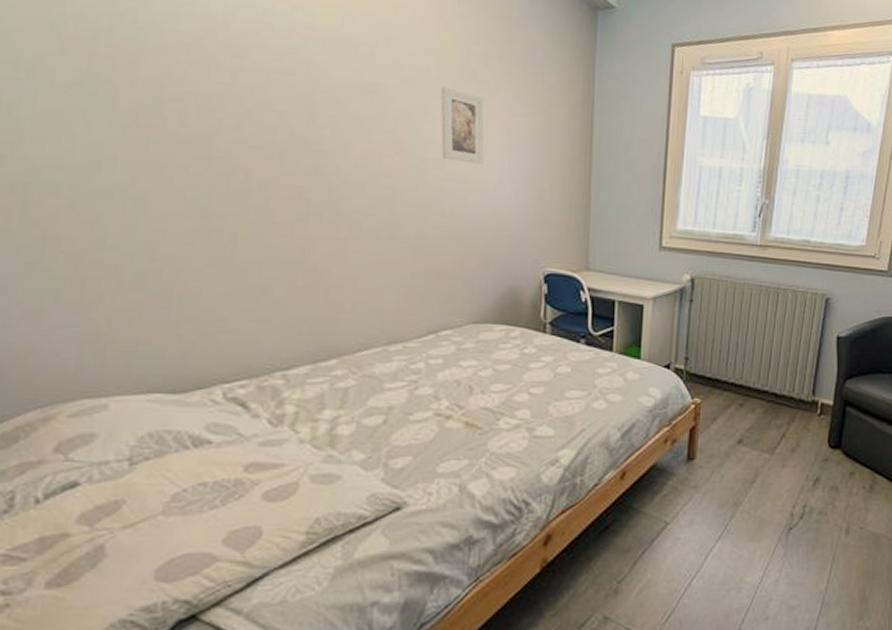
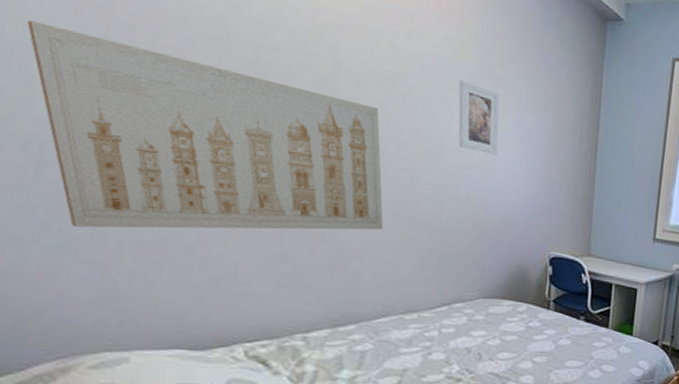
wall art: none [16,62,365,268] -> present [27,20,384,230]

